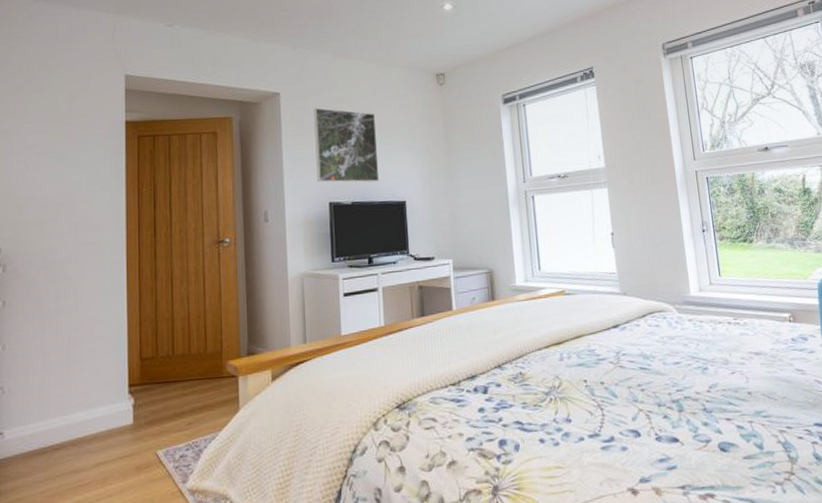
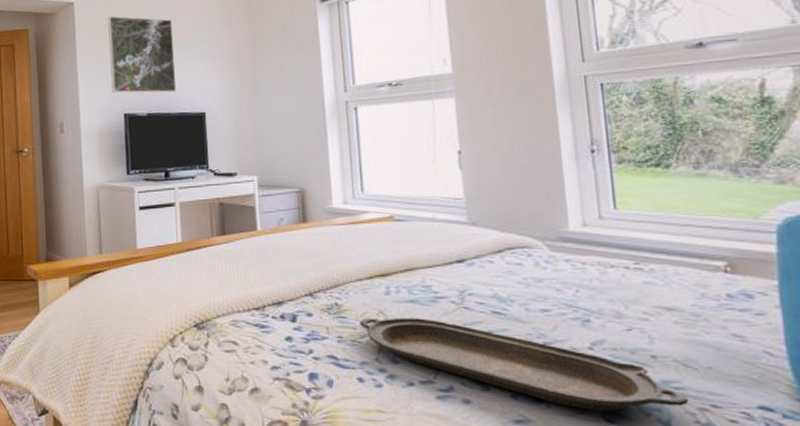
serving tray: none [540,379,773,443] -> present [359,318,688,412]

